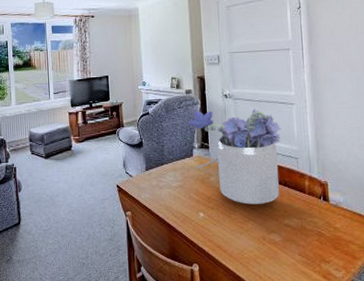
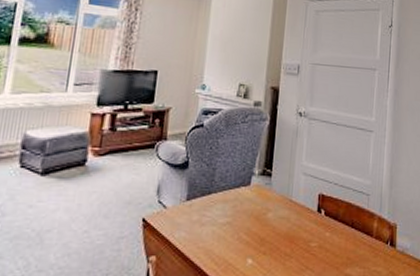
flower bouquet: present [188,108,281,204] -> none [250,127,356,249]

